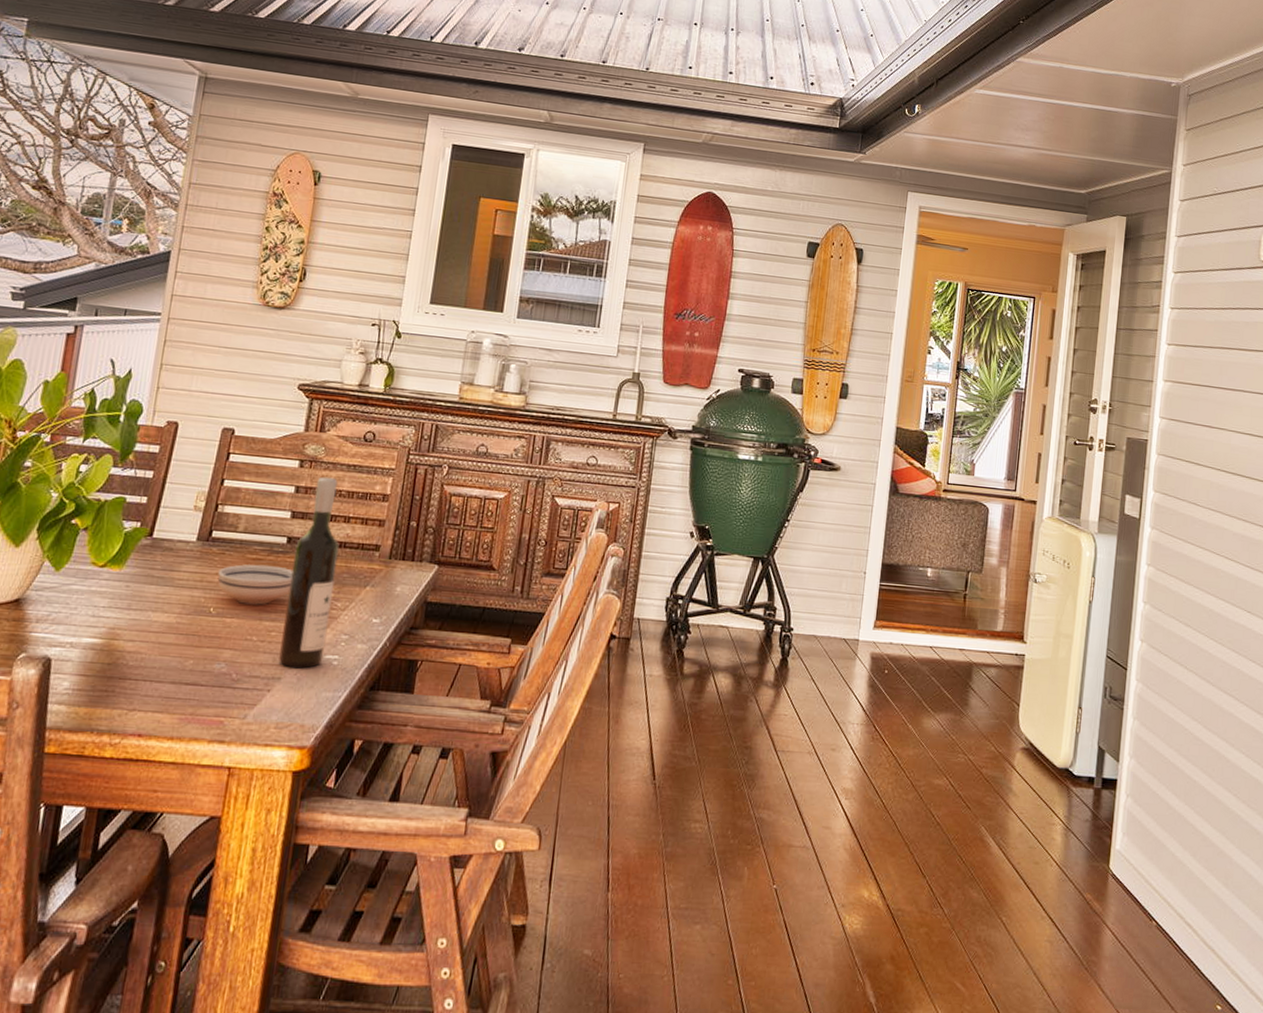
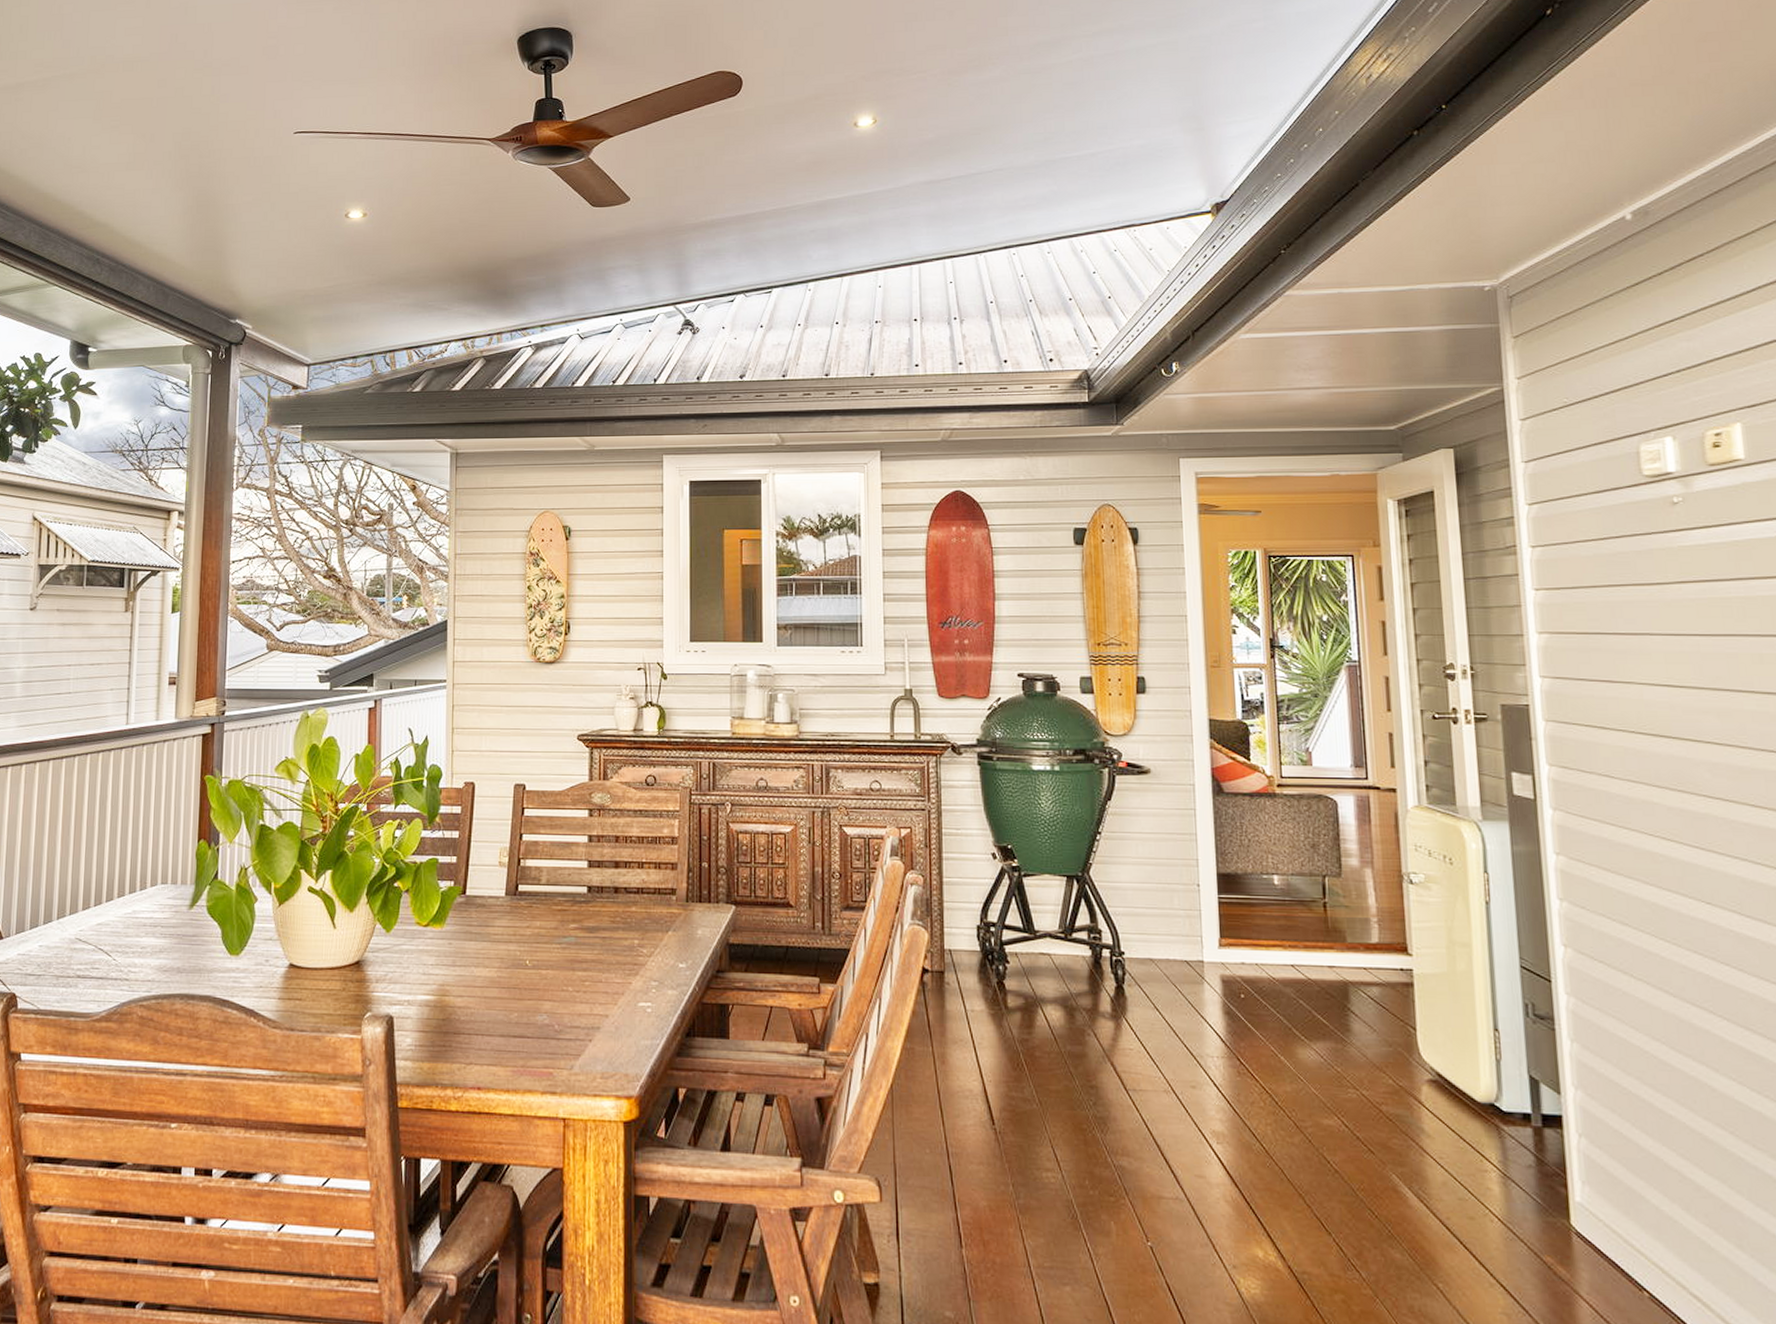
bowl: present [217,564,293,605] -> none [529,915,597,955]
bottle: present [279,476,340,668] -> none [596,824,637,1016]

